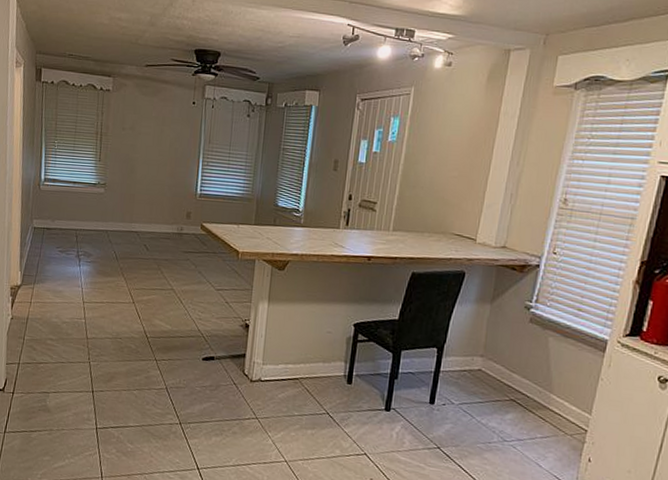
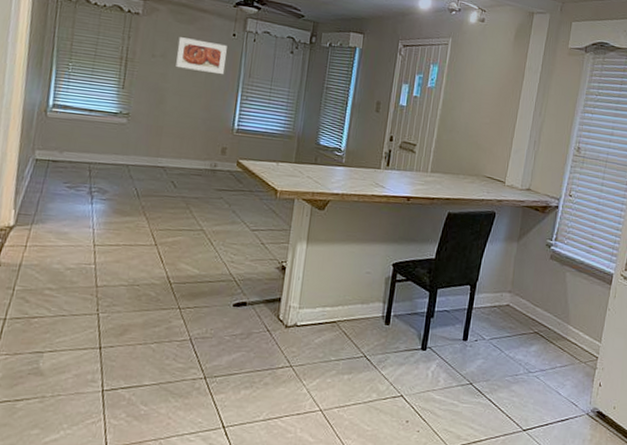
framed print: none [143,109,188,142] -> present [176,37,227,74]

